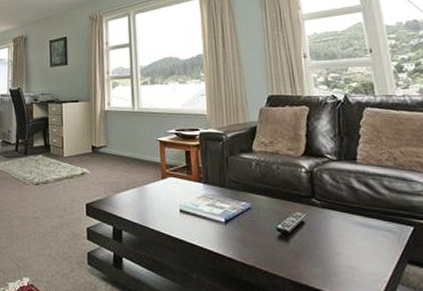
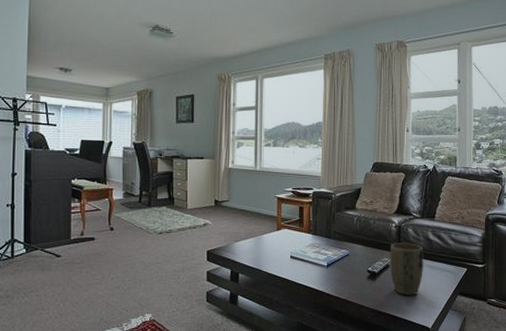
plant pot: none [303,193,352,263] -> present [389,243,424,296]

